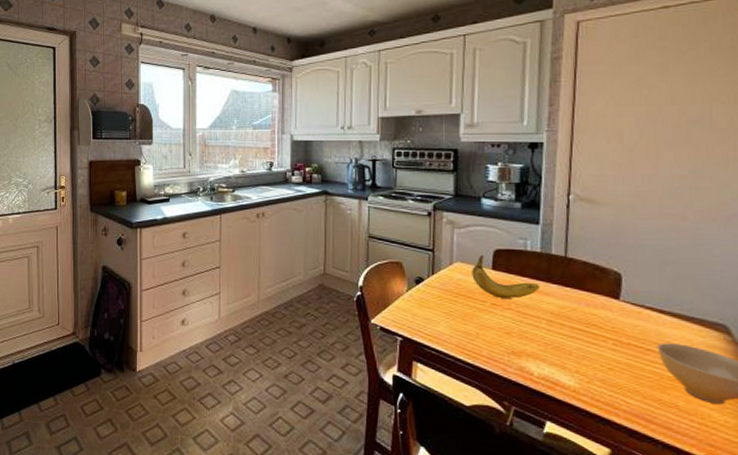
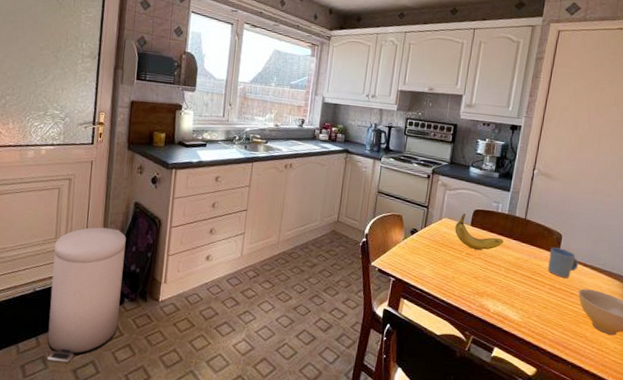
pedal bin: none [28,294,98,440] -> present [46,227,126,364]
mug: none [607,291,652,330] -> present [548,247,579,278]

